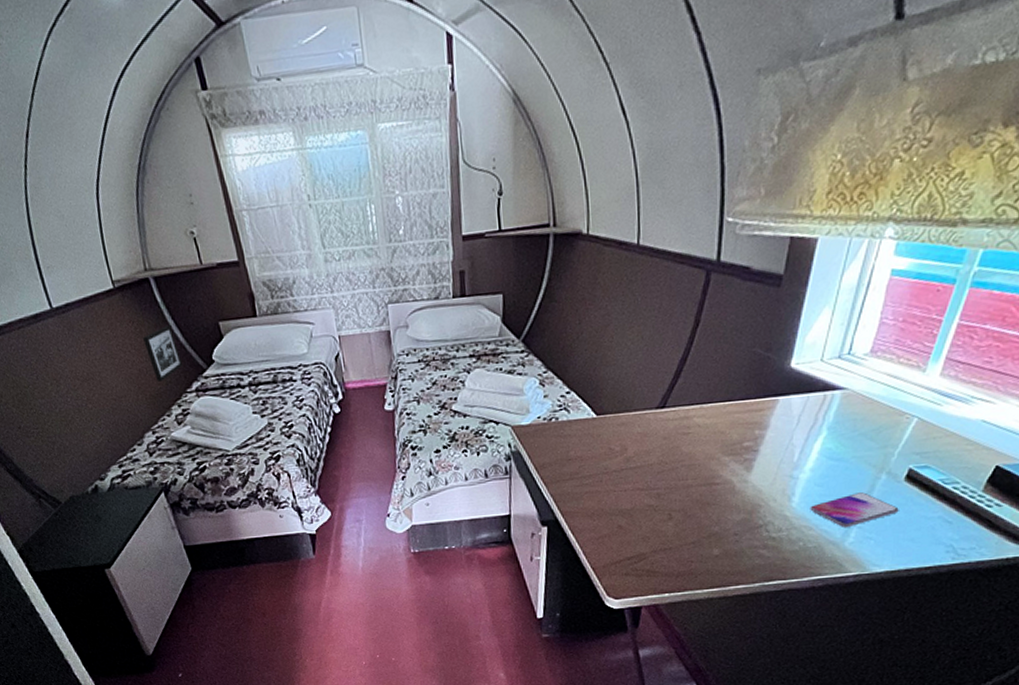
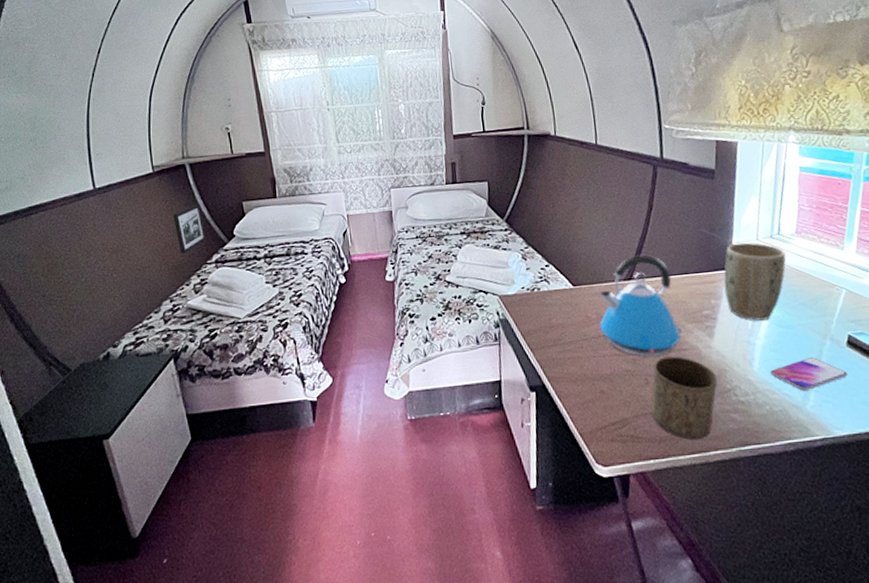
kettle: none [623,379,718,492] -> present [599,254,684,357]
cup: none [672,490,749,575] -> present [651,356,718,440]
plant pot: none [772,364,853,453] -> present [723,242,787,321]

